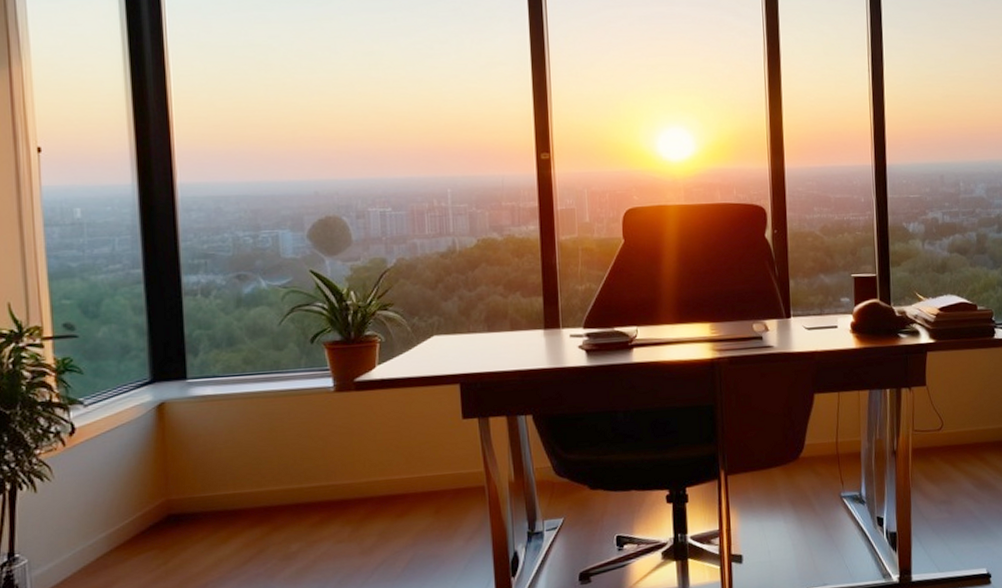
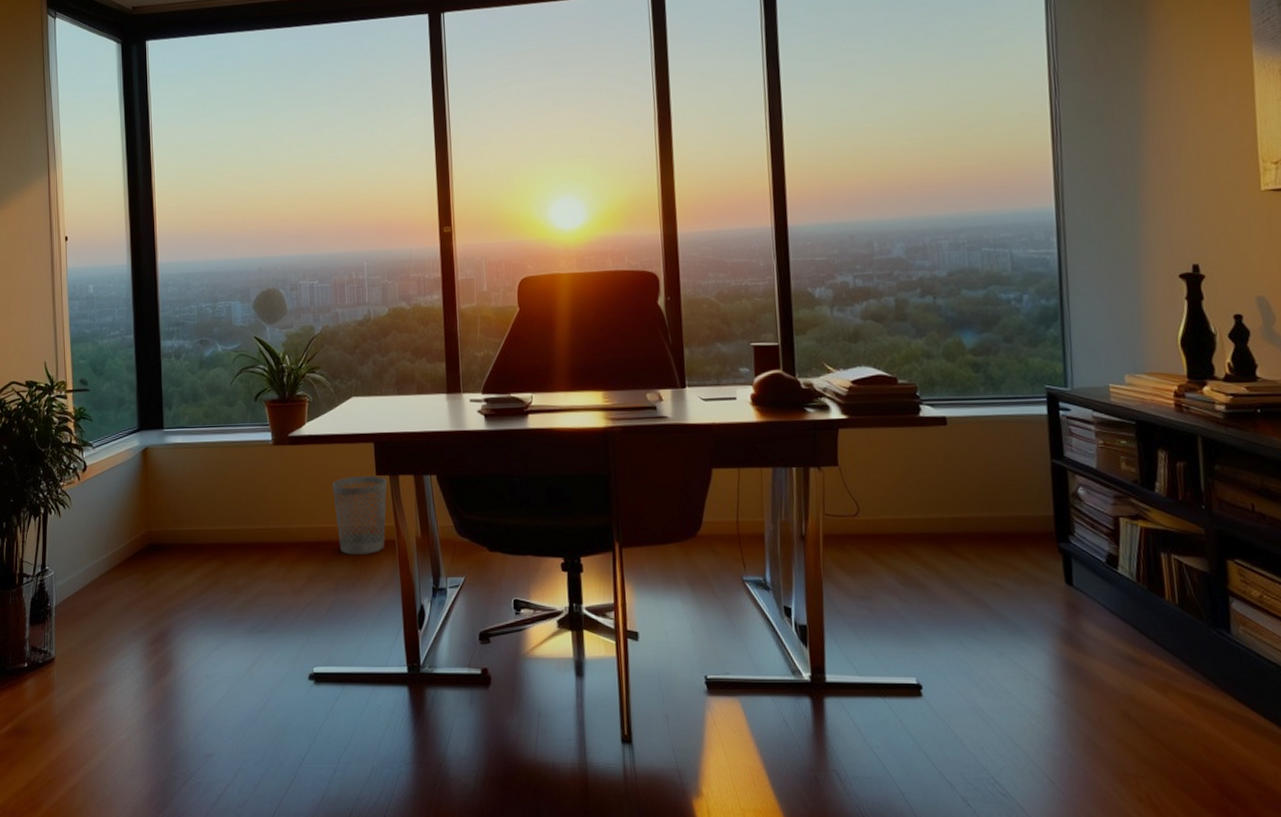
wastebasket: none [410,419,476,506] -> present [332,476,387,555]

